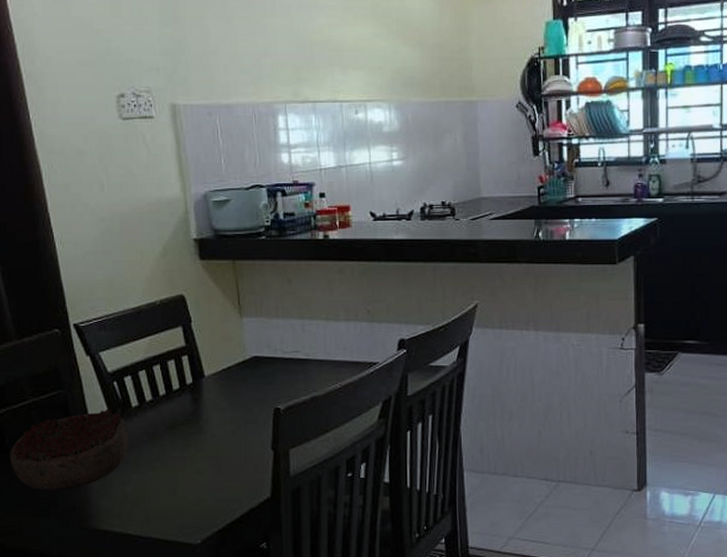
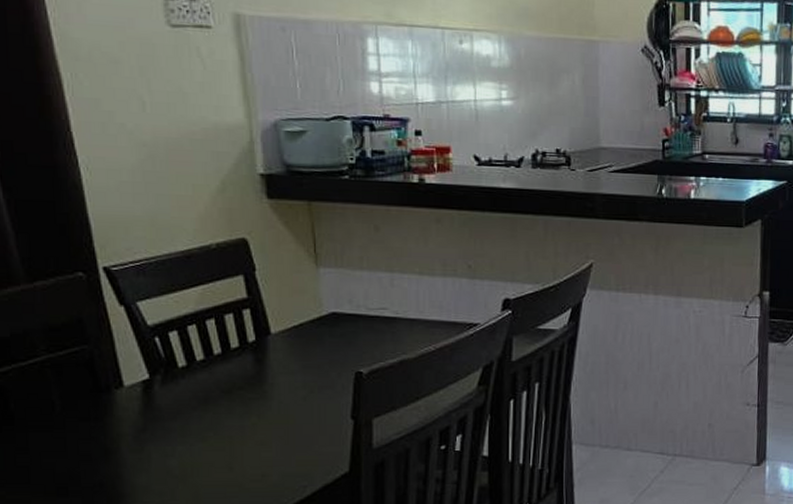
decorative bowl: present [9,408,129,491] -> none [14,368,174,465]

